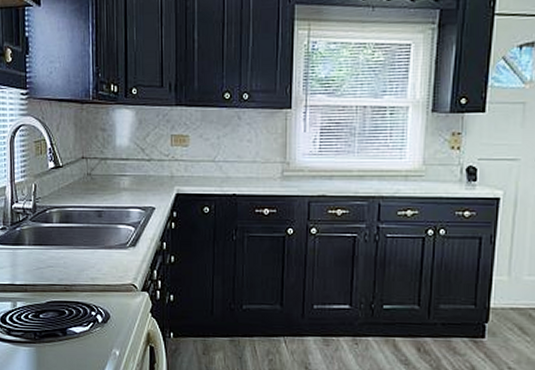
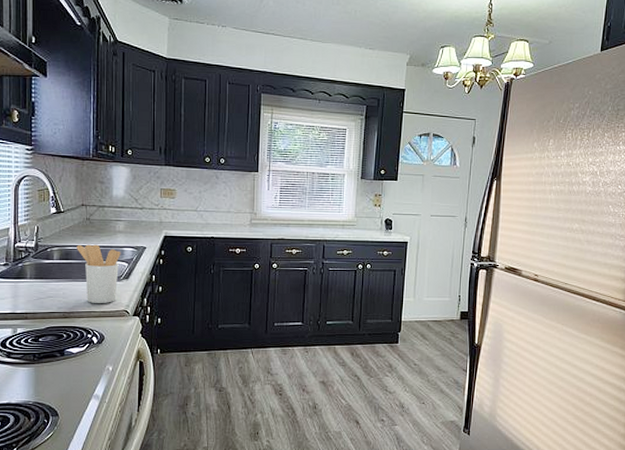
utensil holder: none [77,204,127,275] -> present [77,244,121,303]

